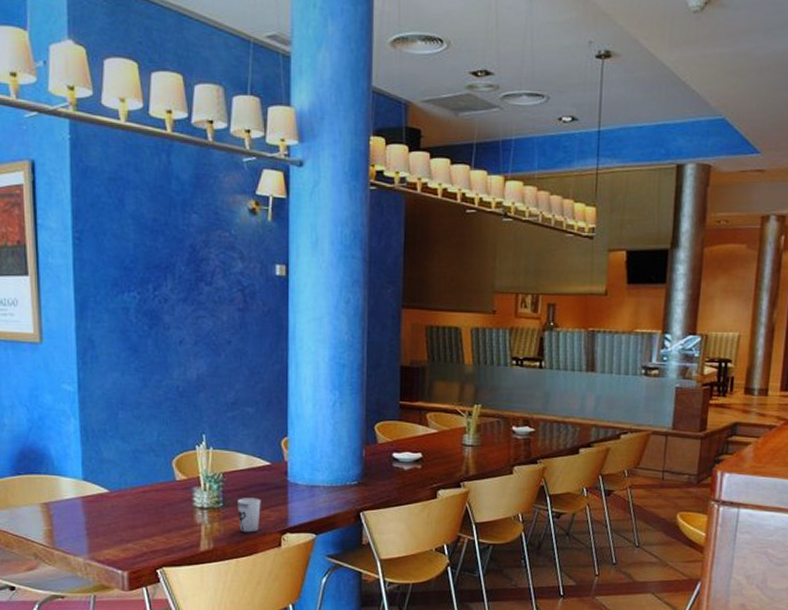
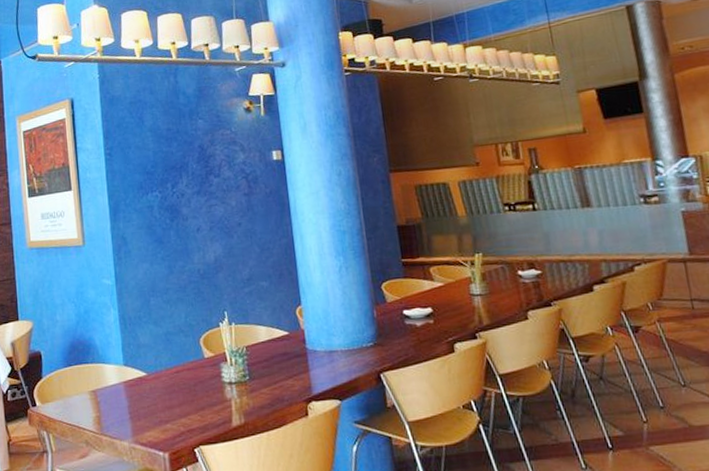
cup: present [238,498,261,532] -> none [262,368,285,404]

